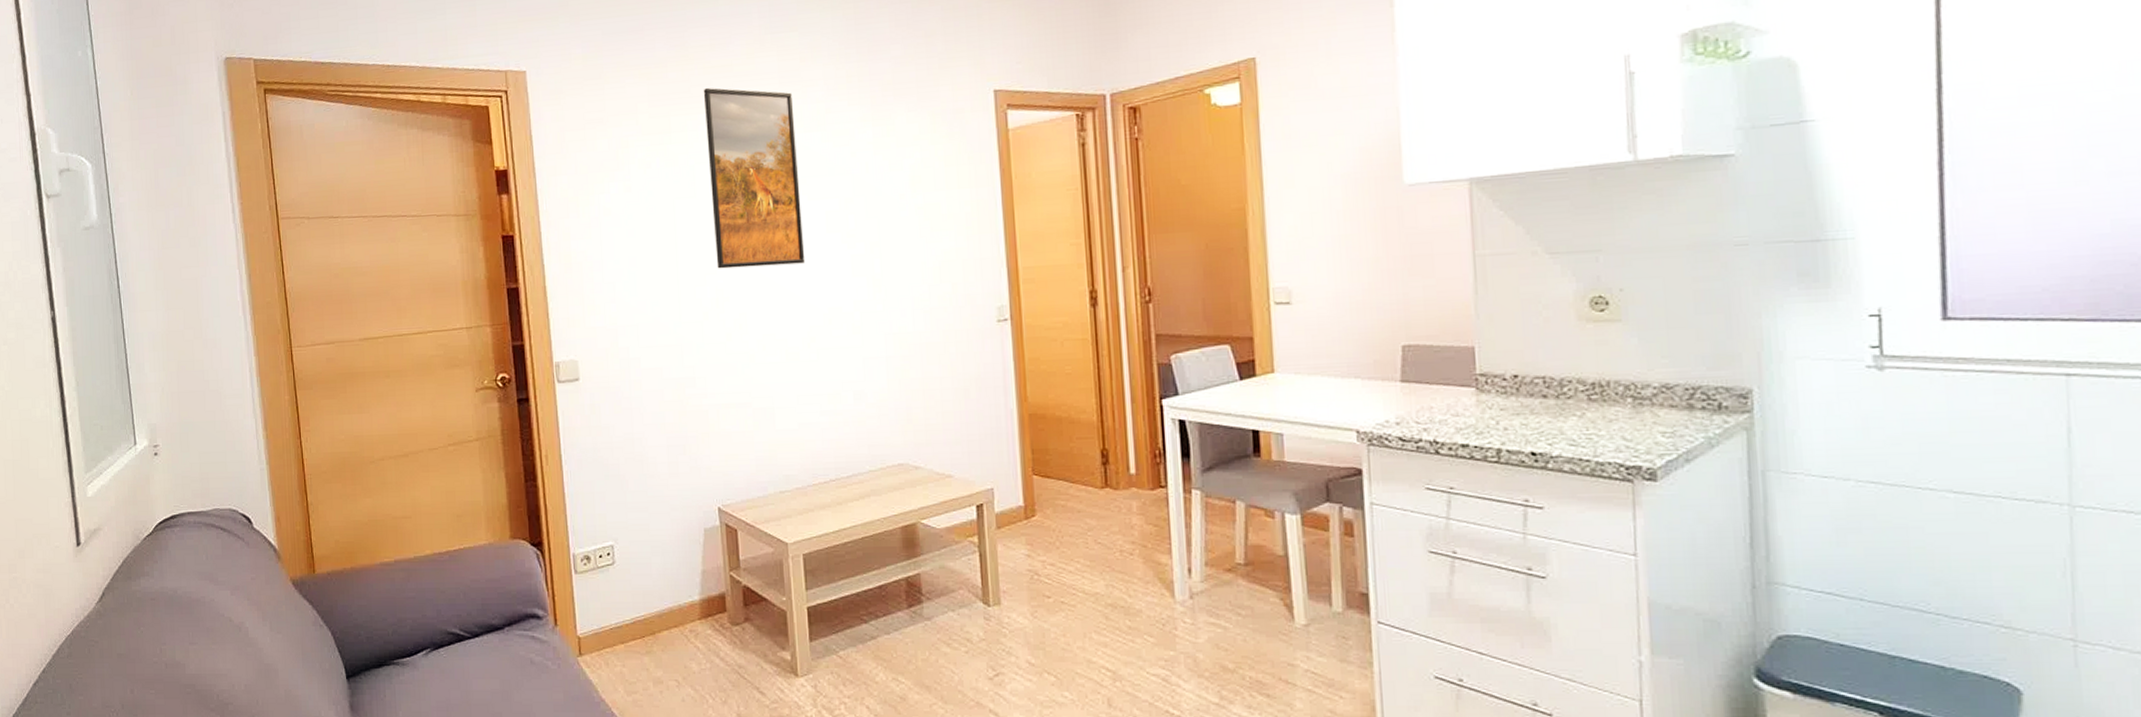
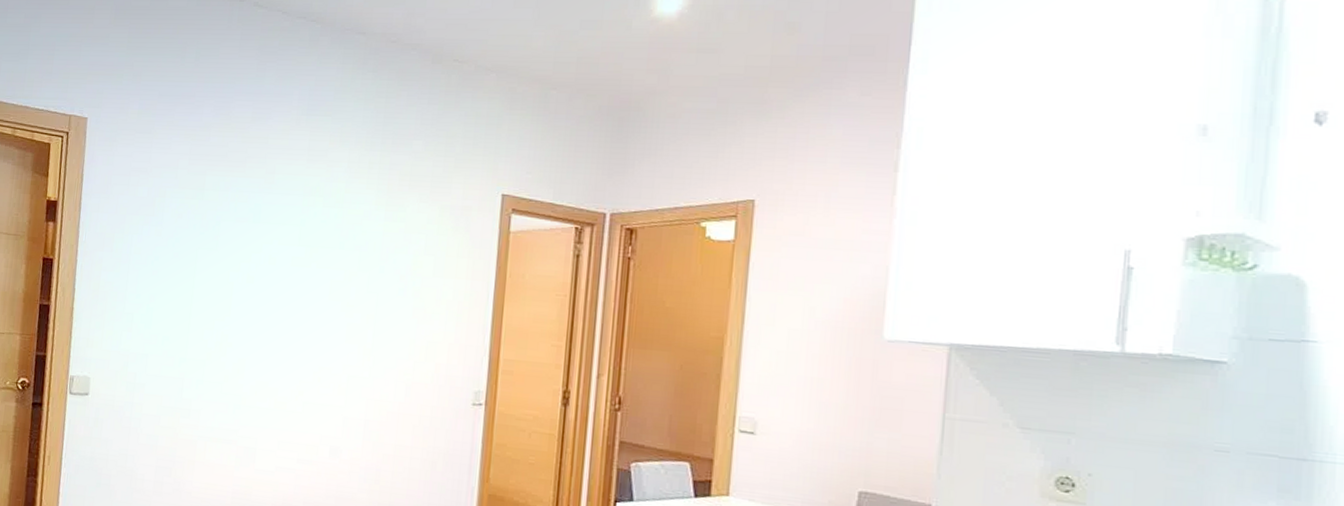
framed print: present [703,88,806,269] -> none [225,155,317,324]

